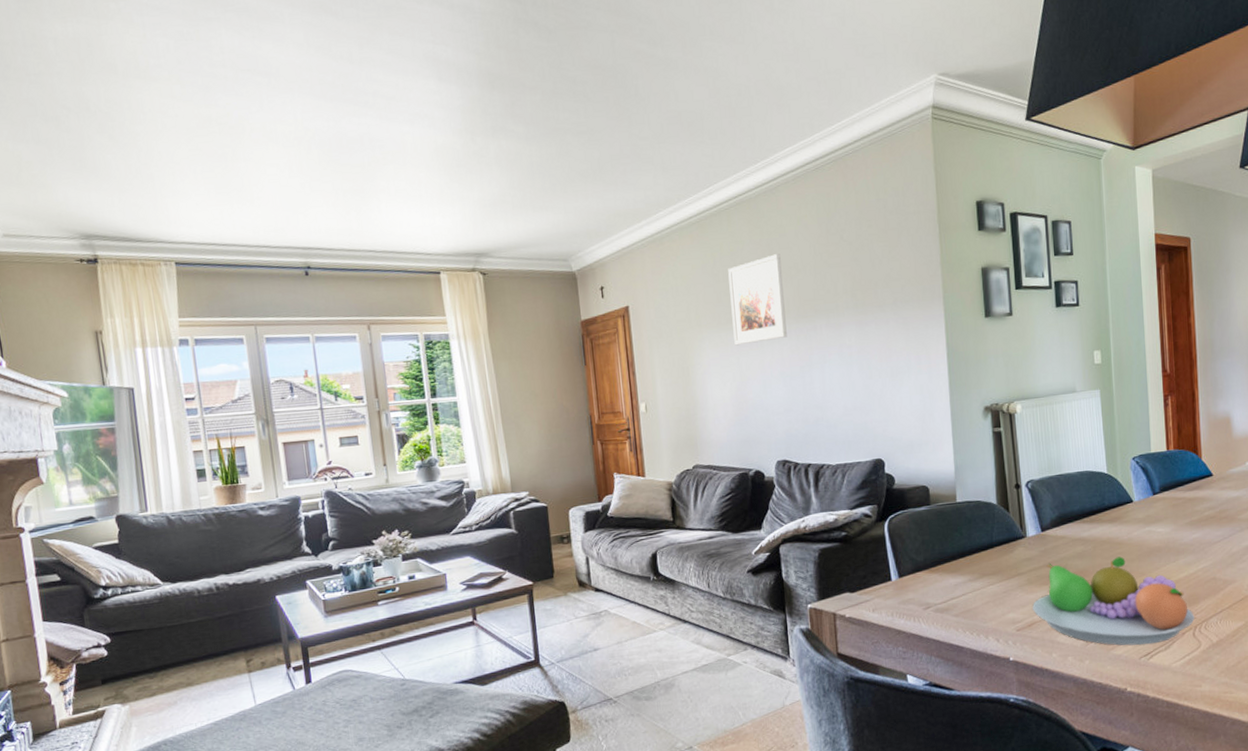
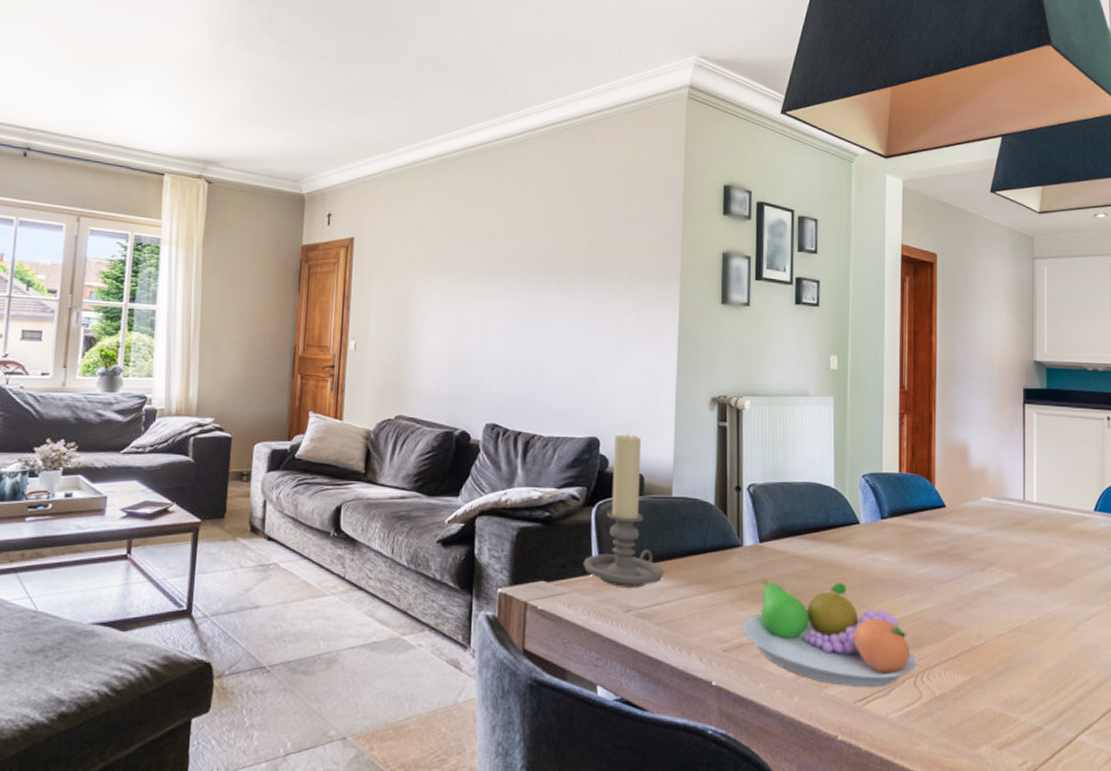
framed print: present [728,254,787,346] -> none [458,207,518,295]
candle holder: none [882,450,957,588] -> present [583,433,664,588]

